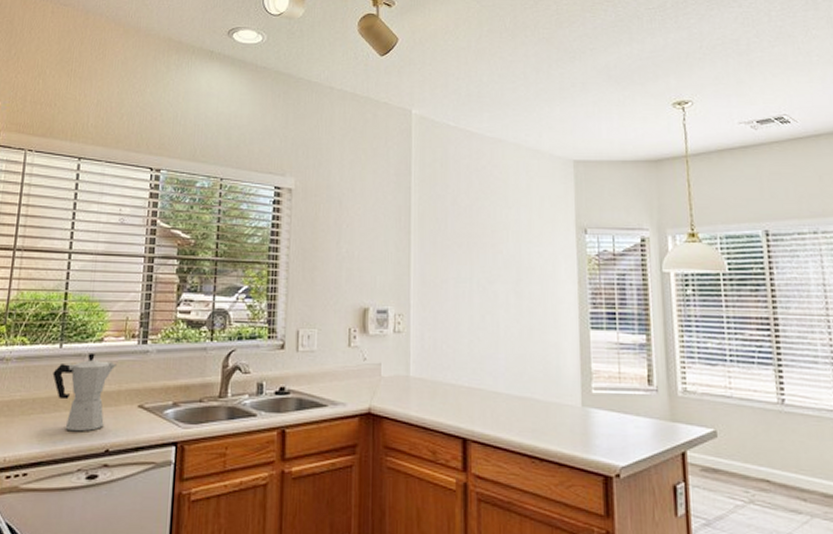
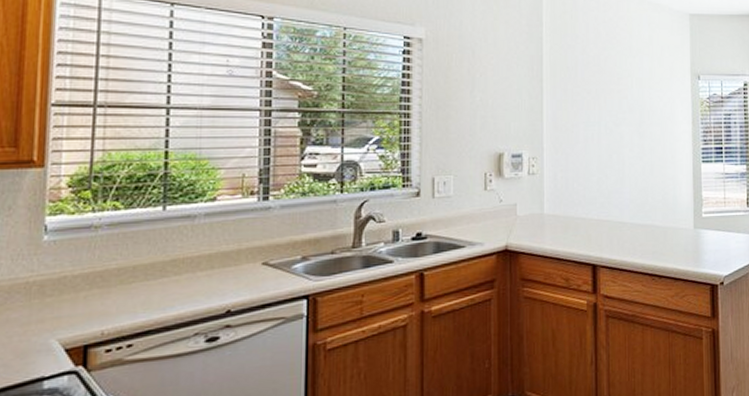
moka pot: present [52,352,116,432] -> none [156,213,234,296]

